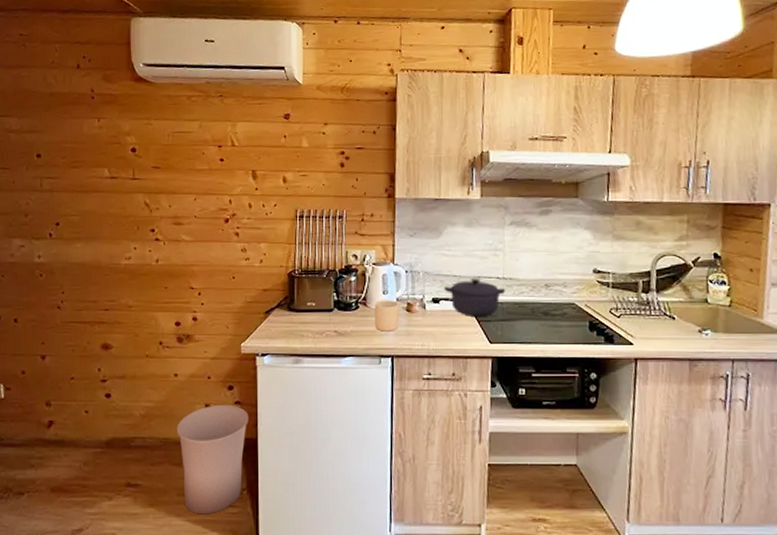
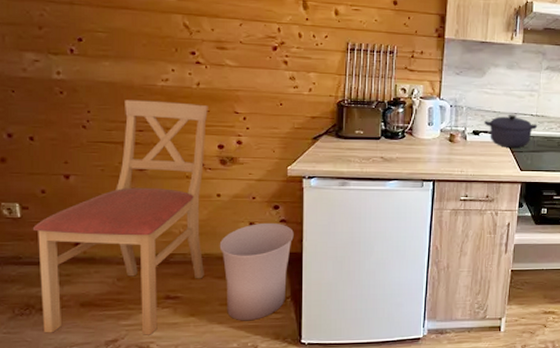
chair: none [14,279,166,526] -> present [33,100,208,335]
mug: present [374,300,400,332] -> none [419,131,443,159]

